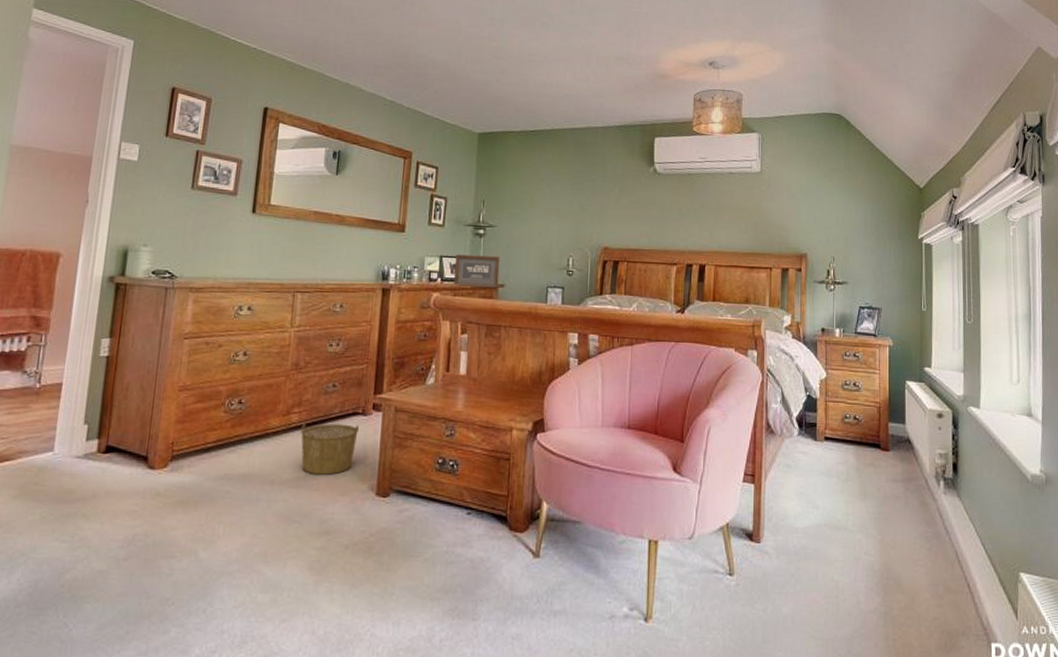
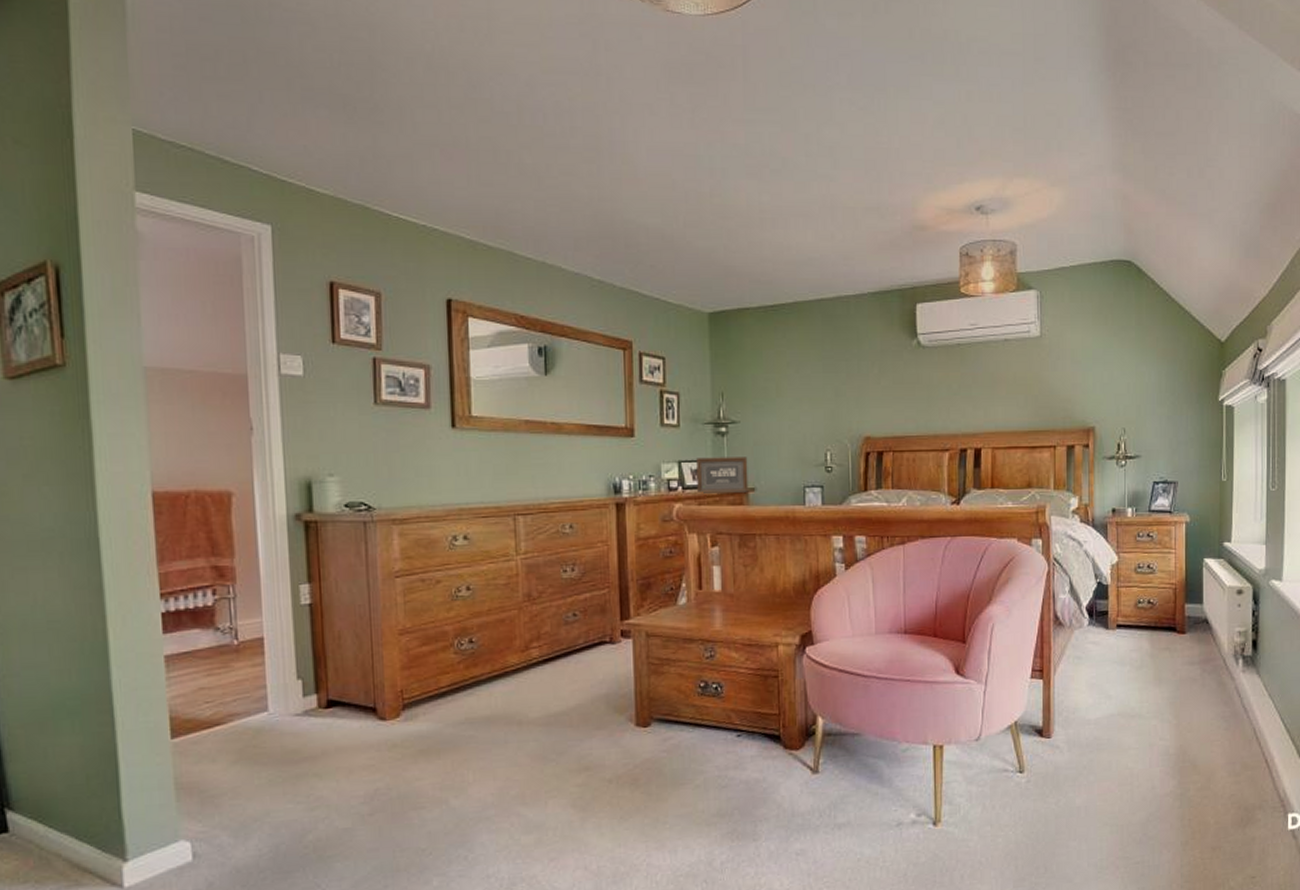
basket: present [301,423,359,475] -> none [544,654,608,711]

